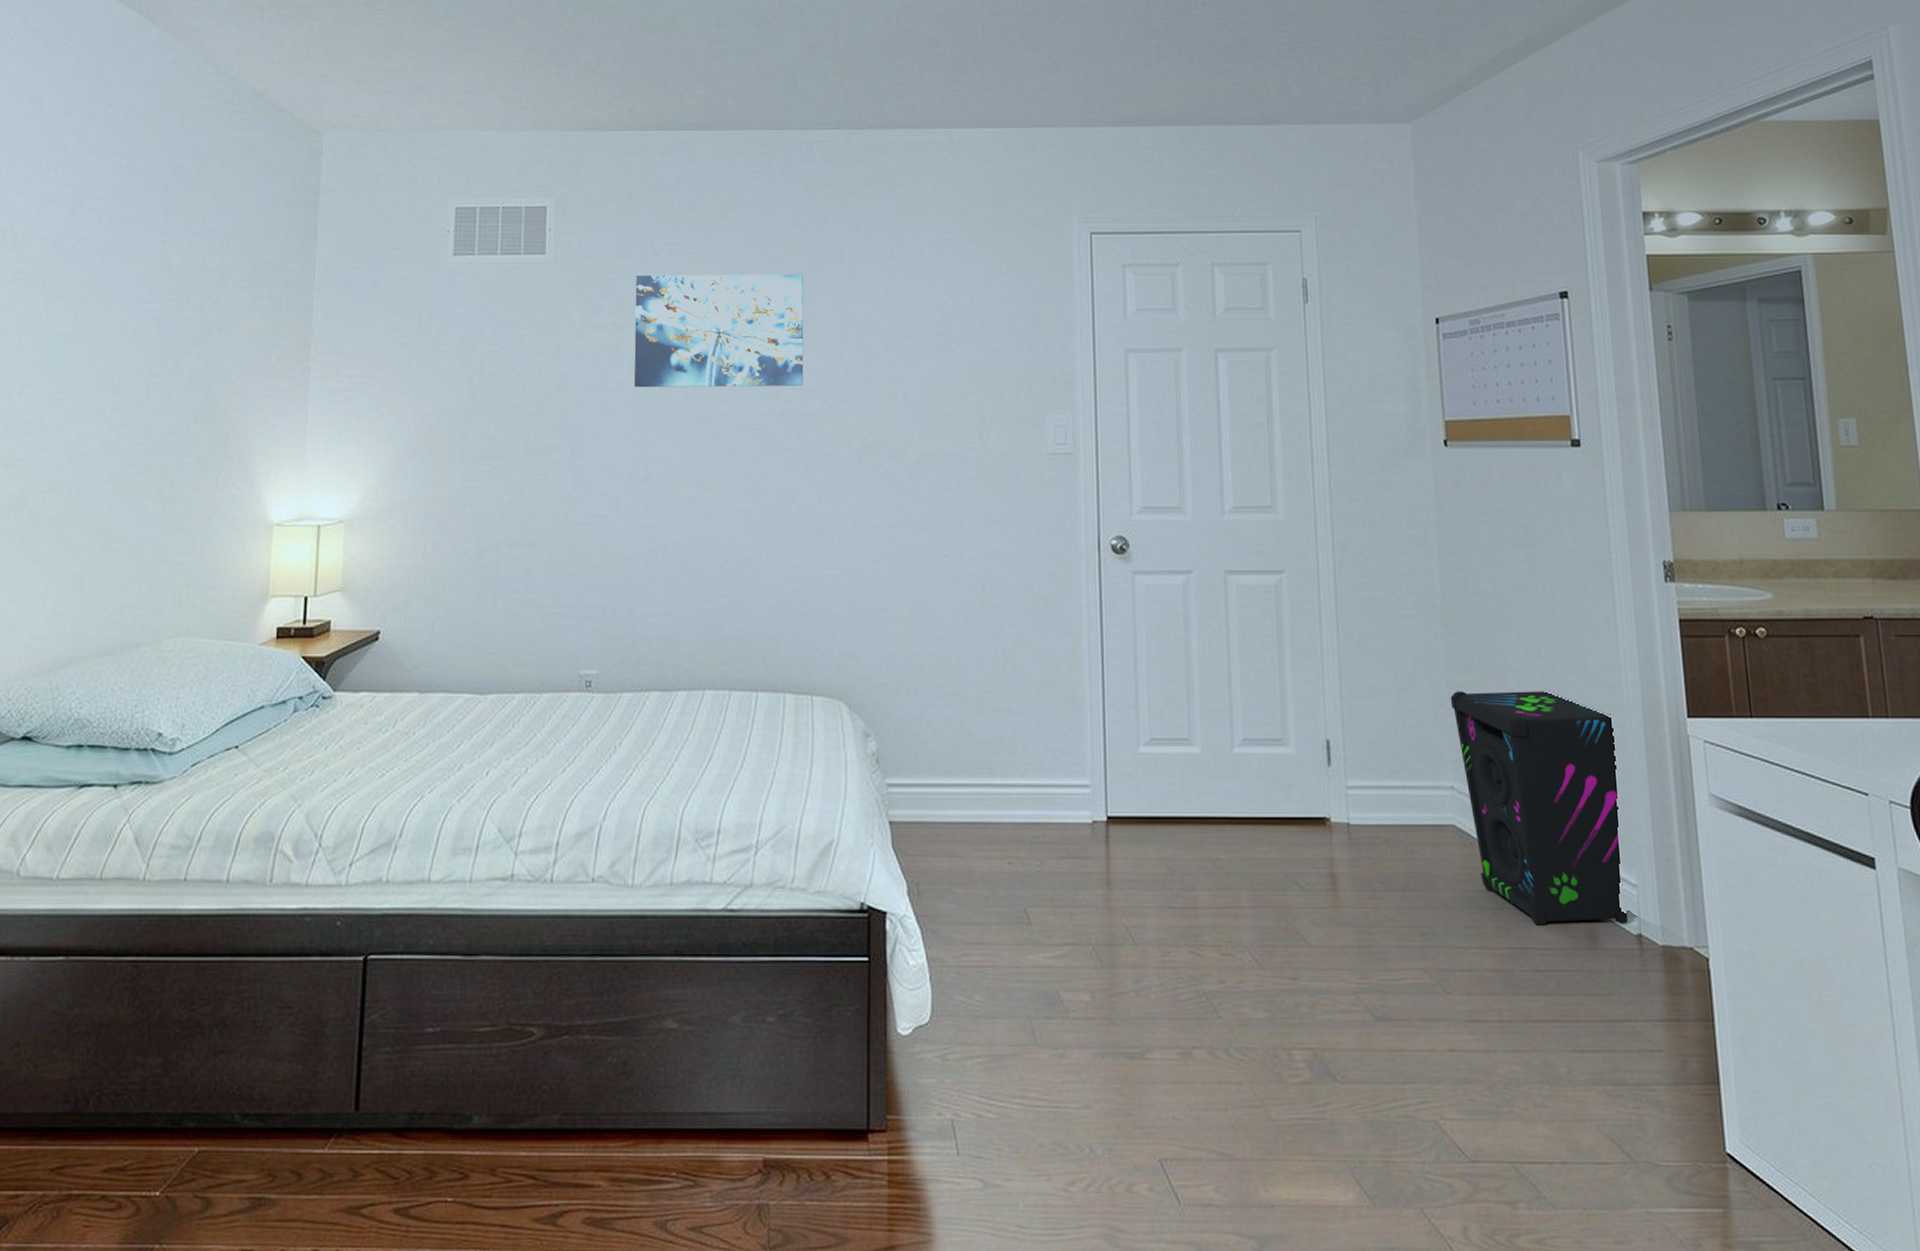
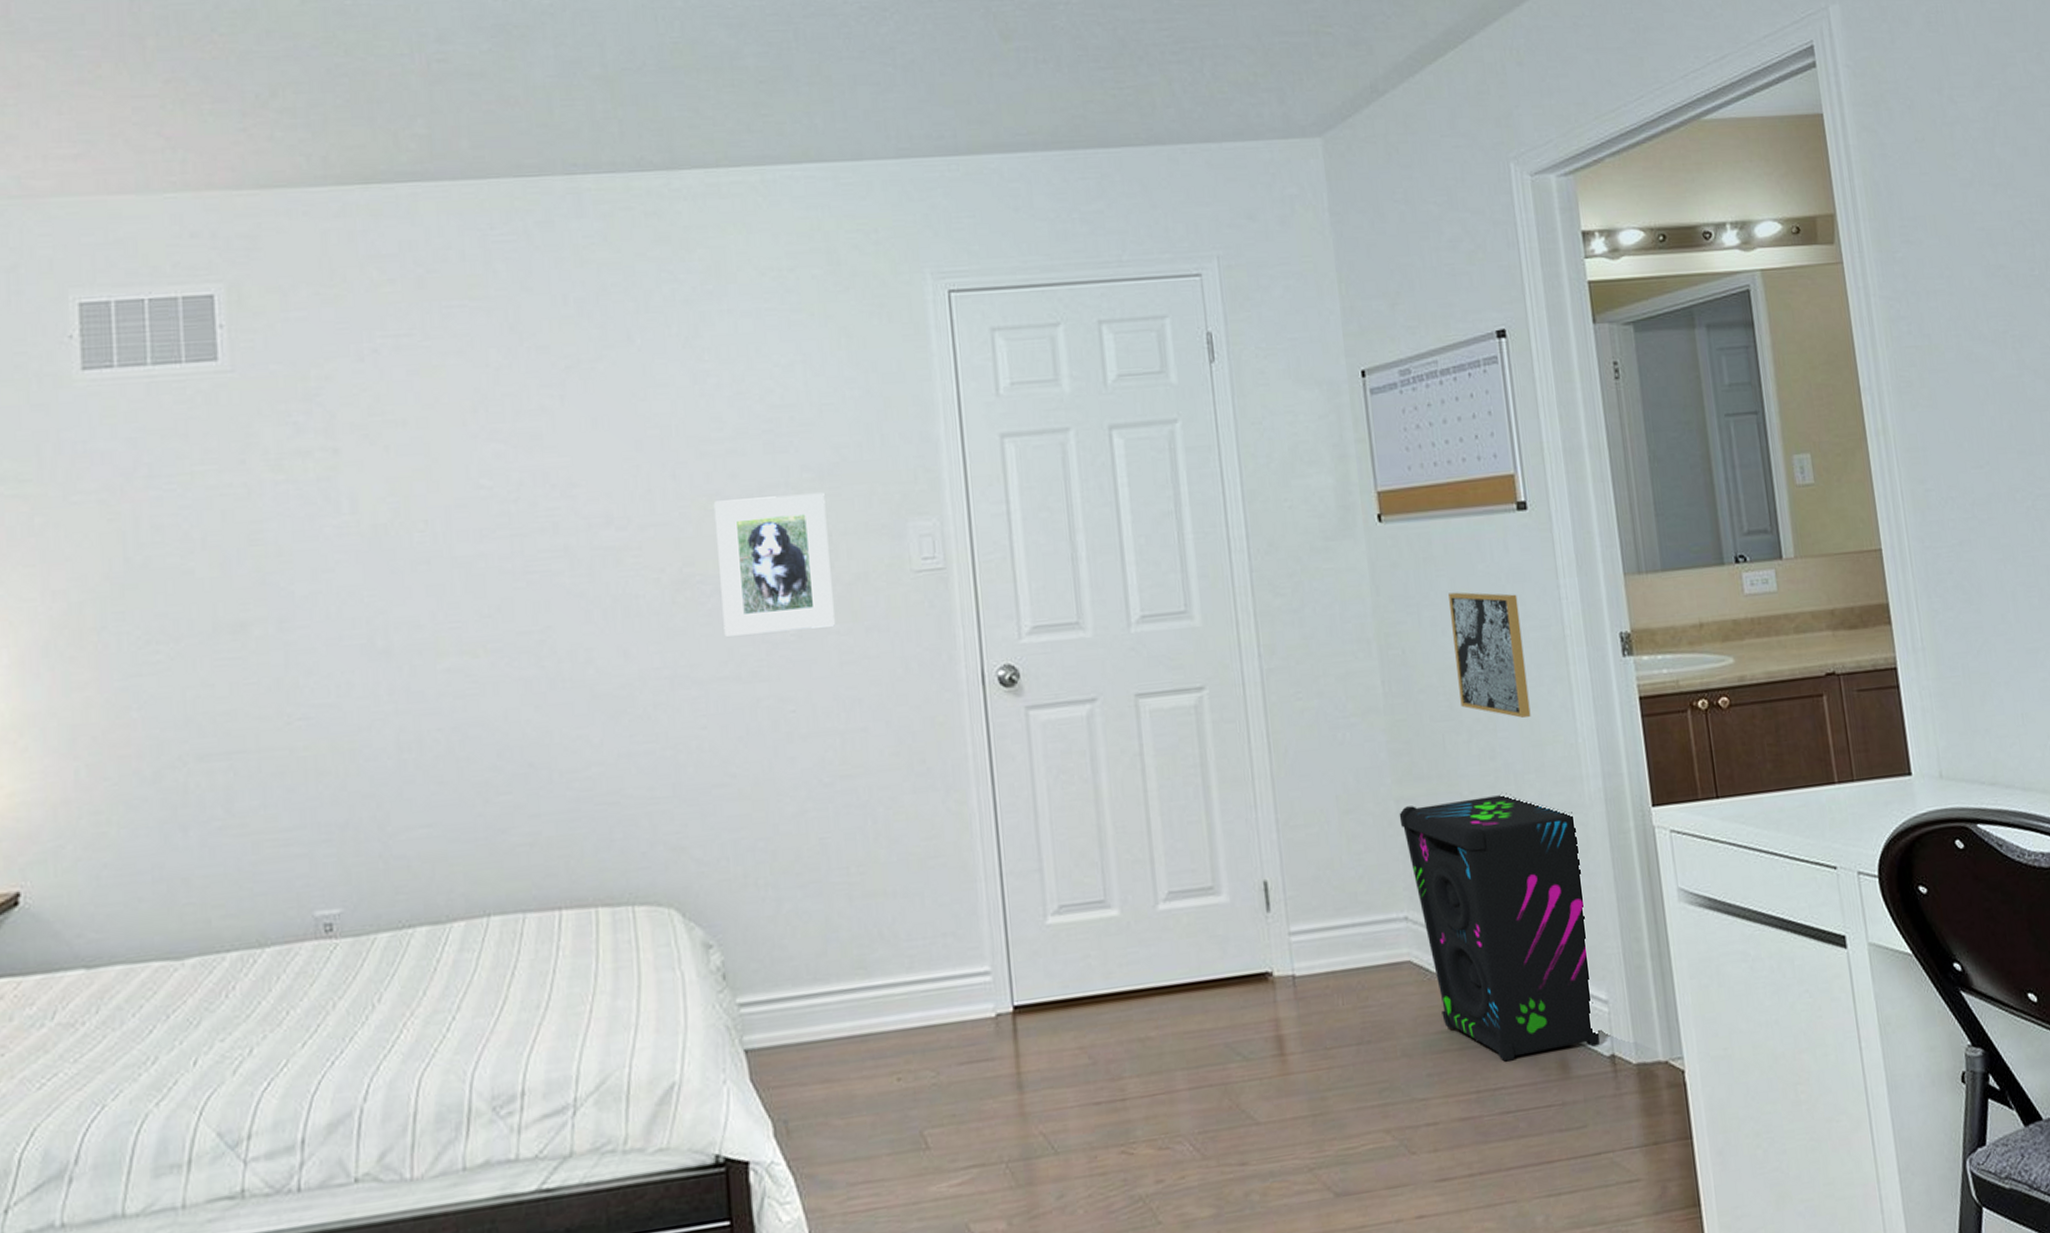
wall art: present [633,274,804,388] -> none [350,365,592,531]
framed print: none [895,385,983,492] -> present [713,492,835,637]
wall art: none [1505,512,1576,626] -> present [1448,592,1531,718]

